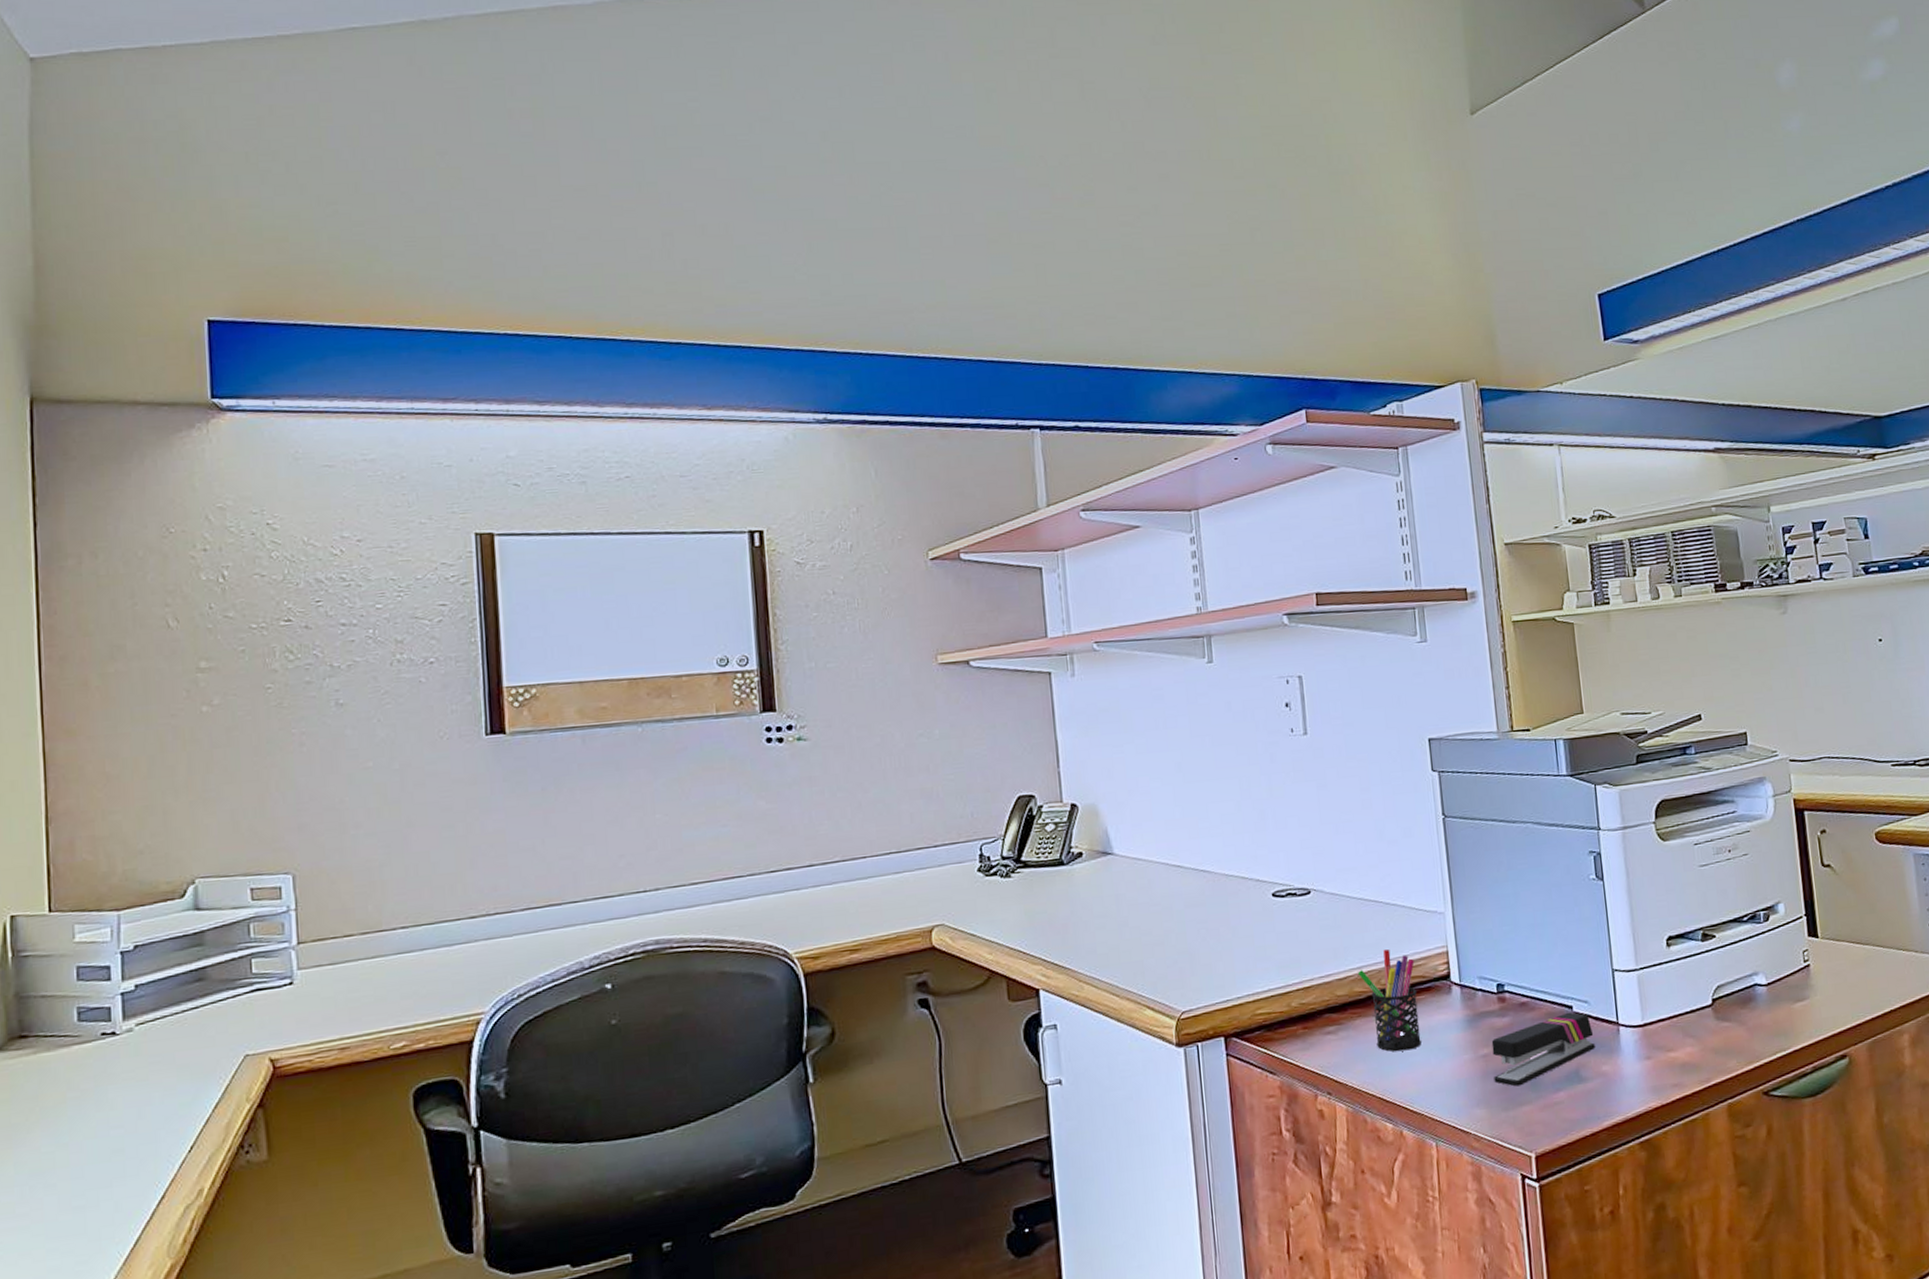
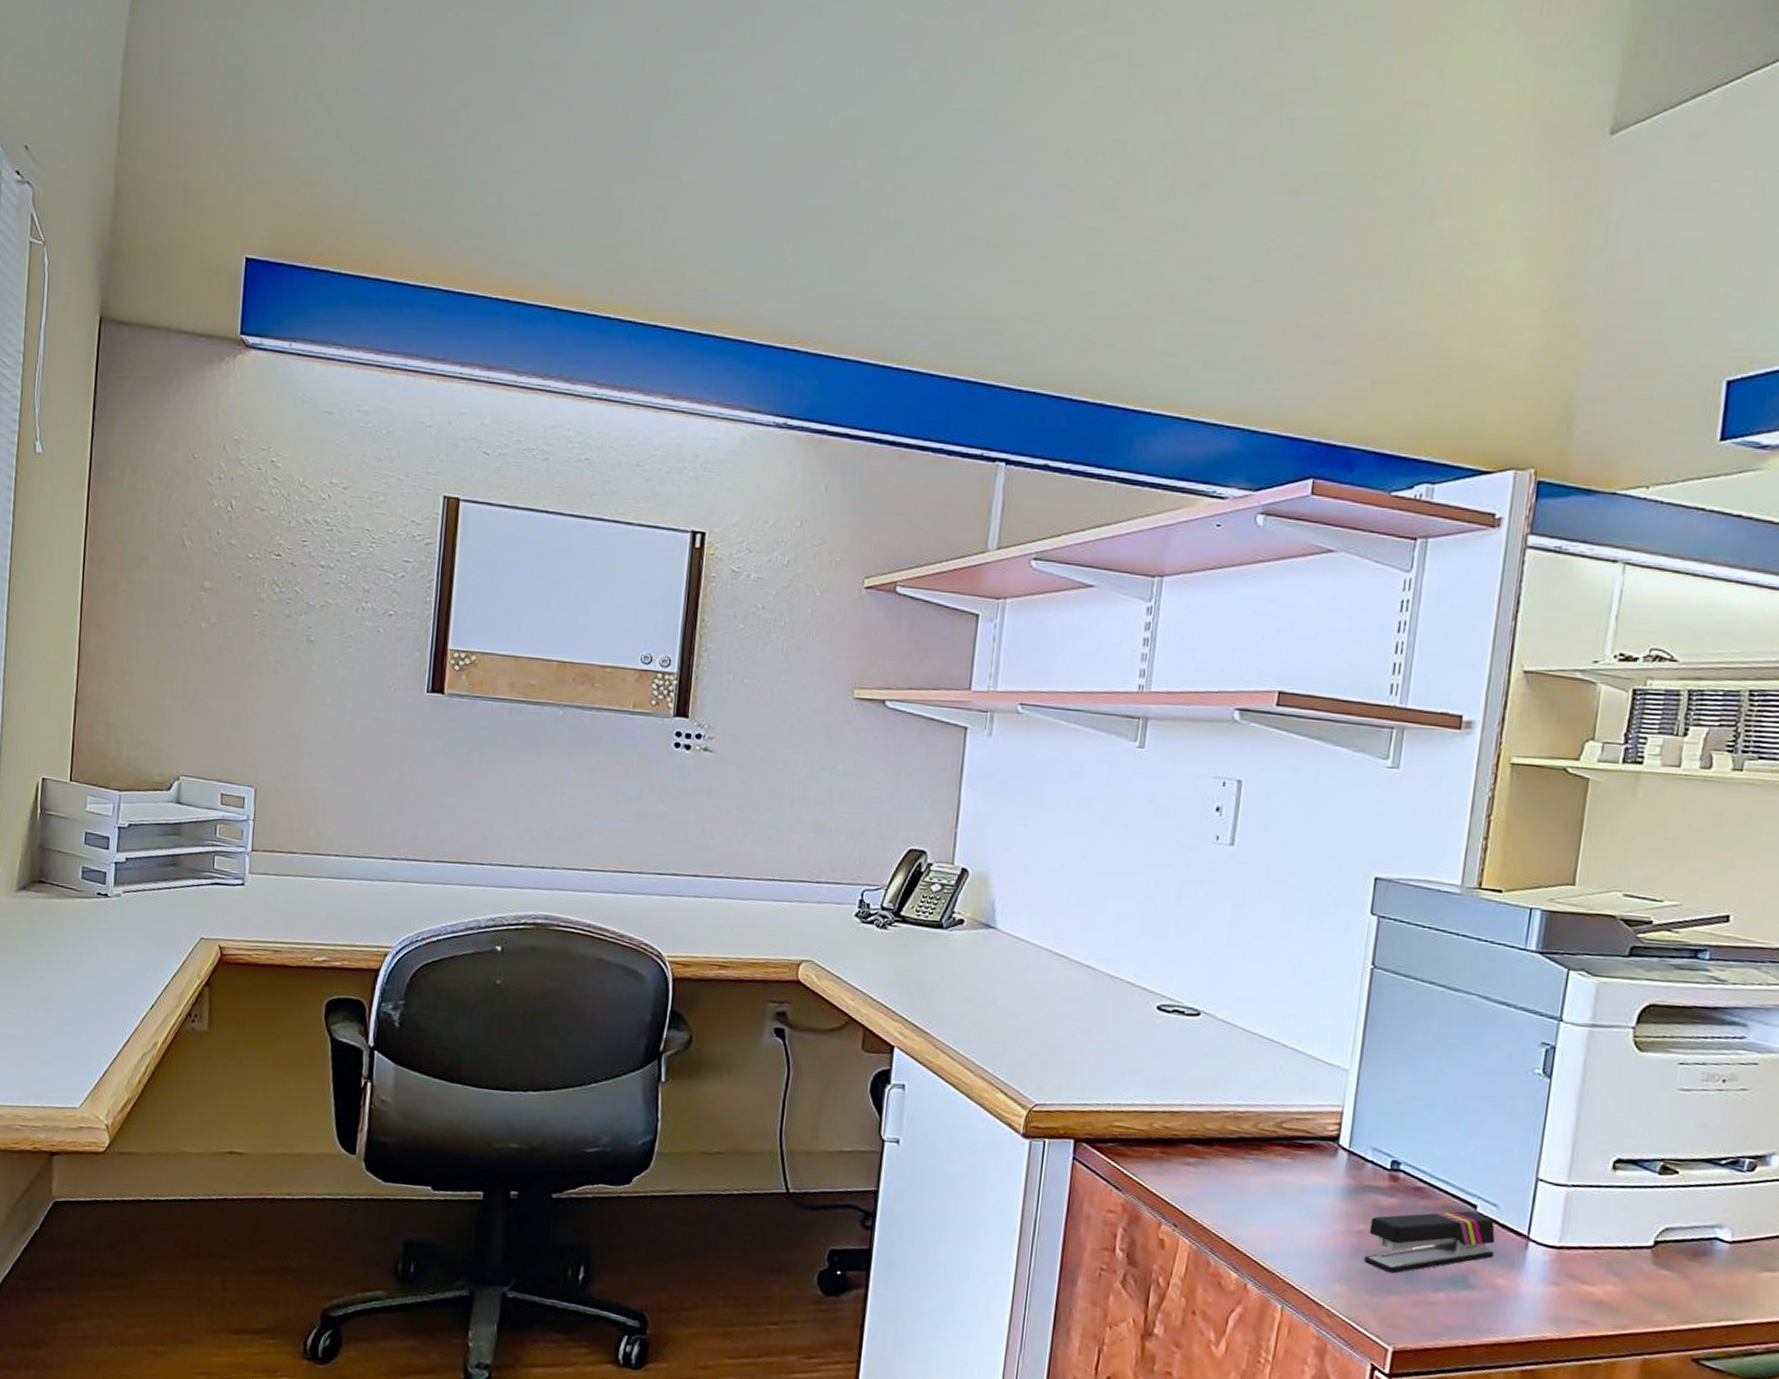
pen holder: present [1357,949,1422,1052] -> none [1233,1092,1302,1205]

